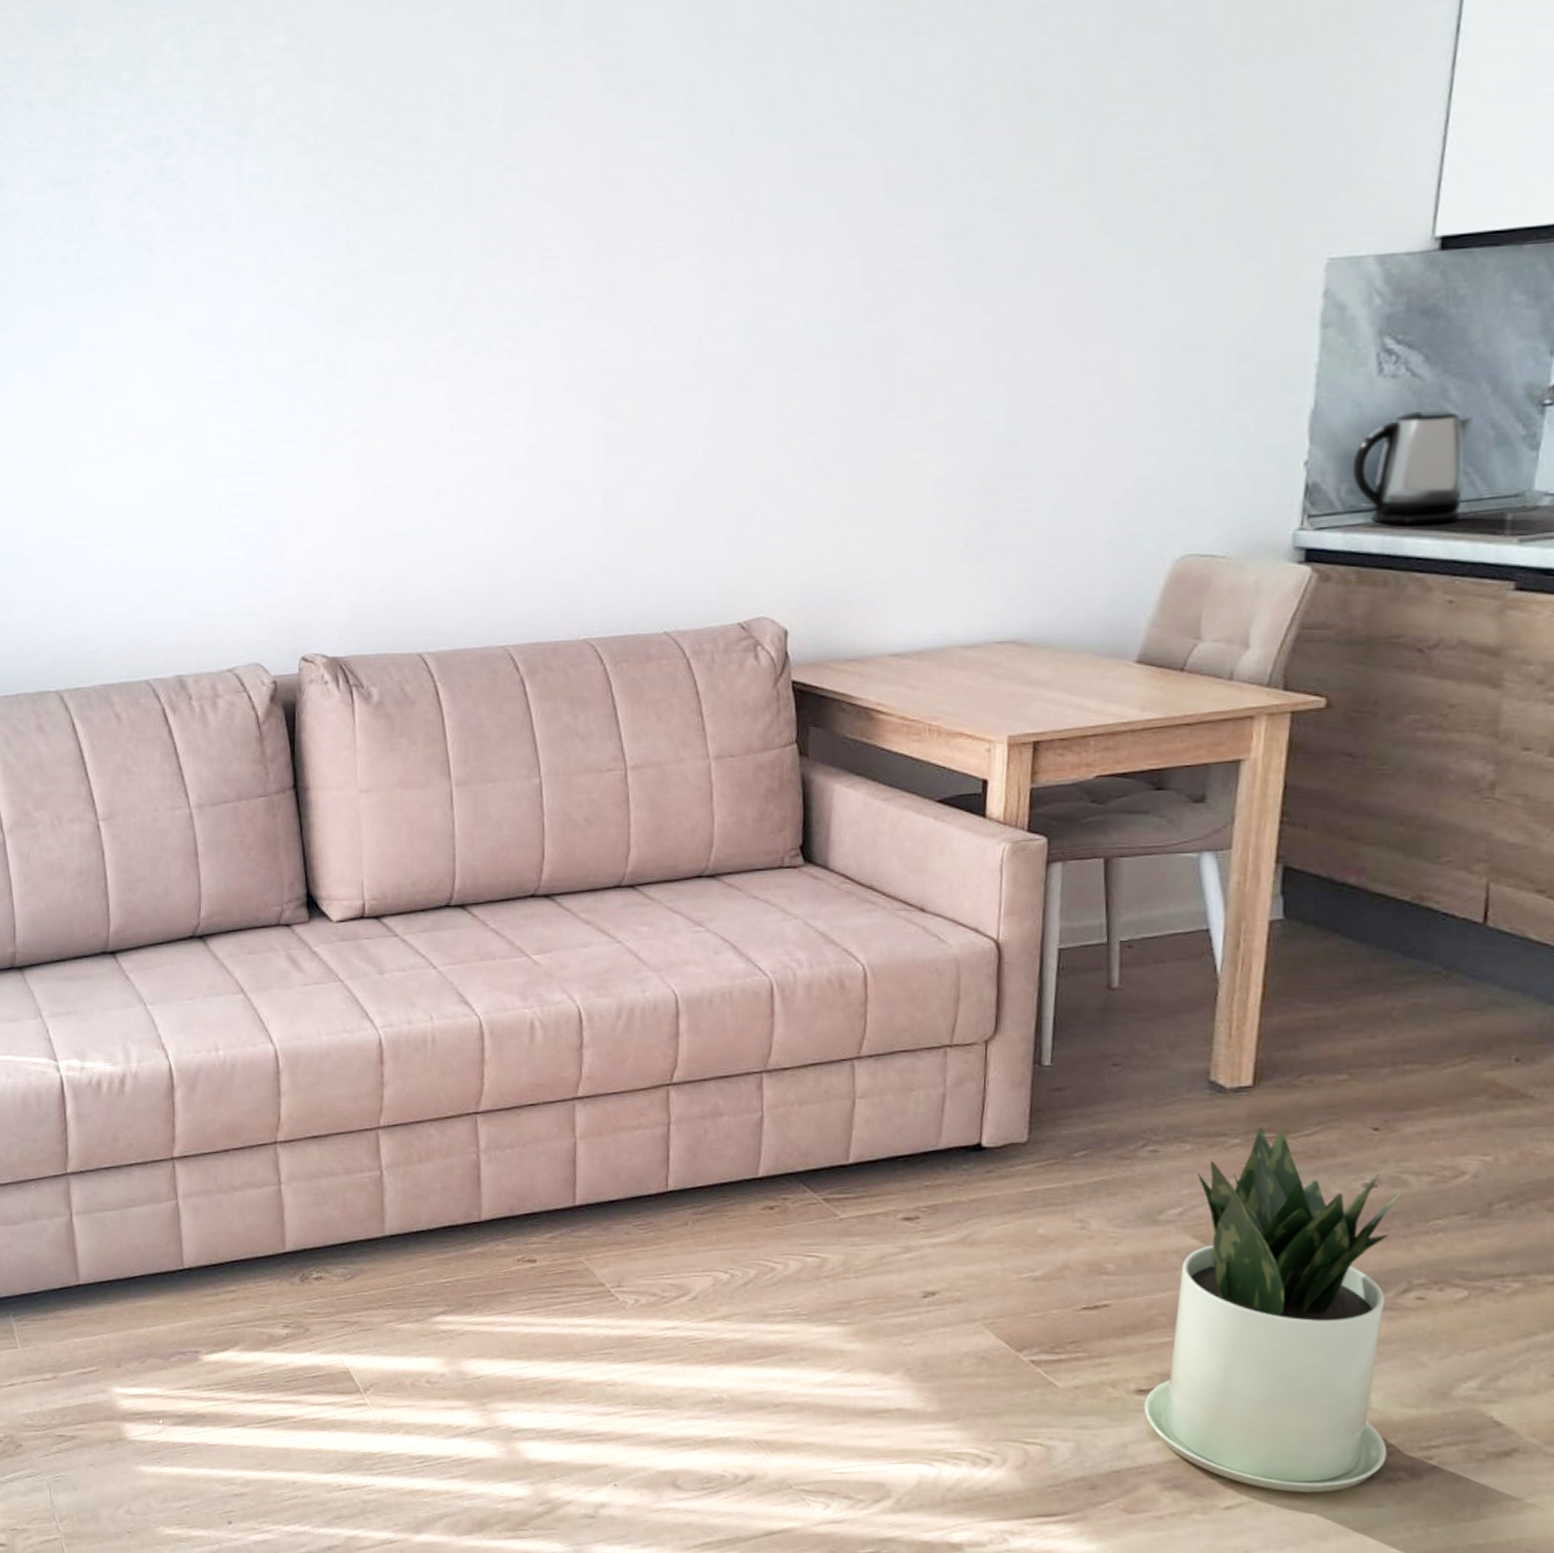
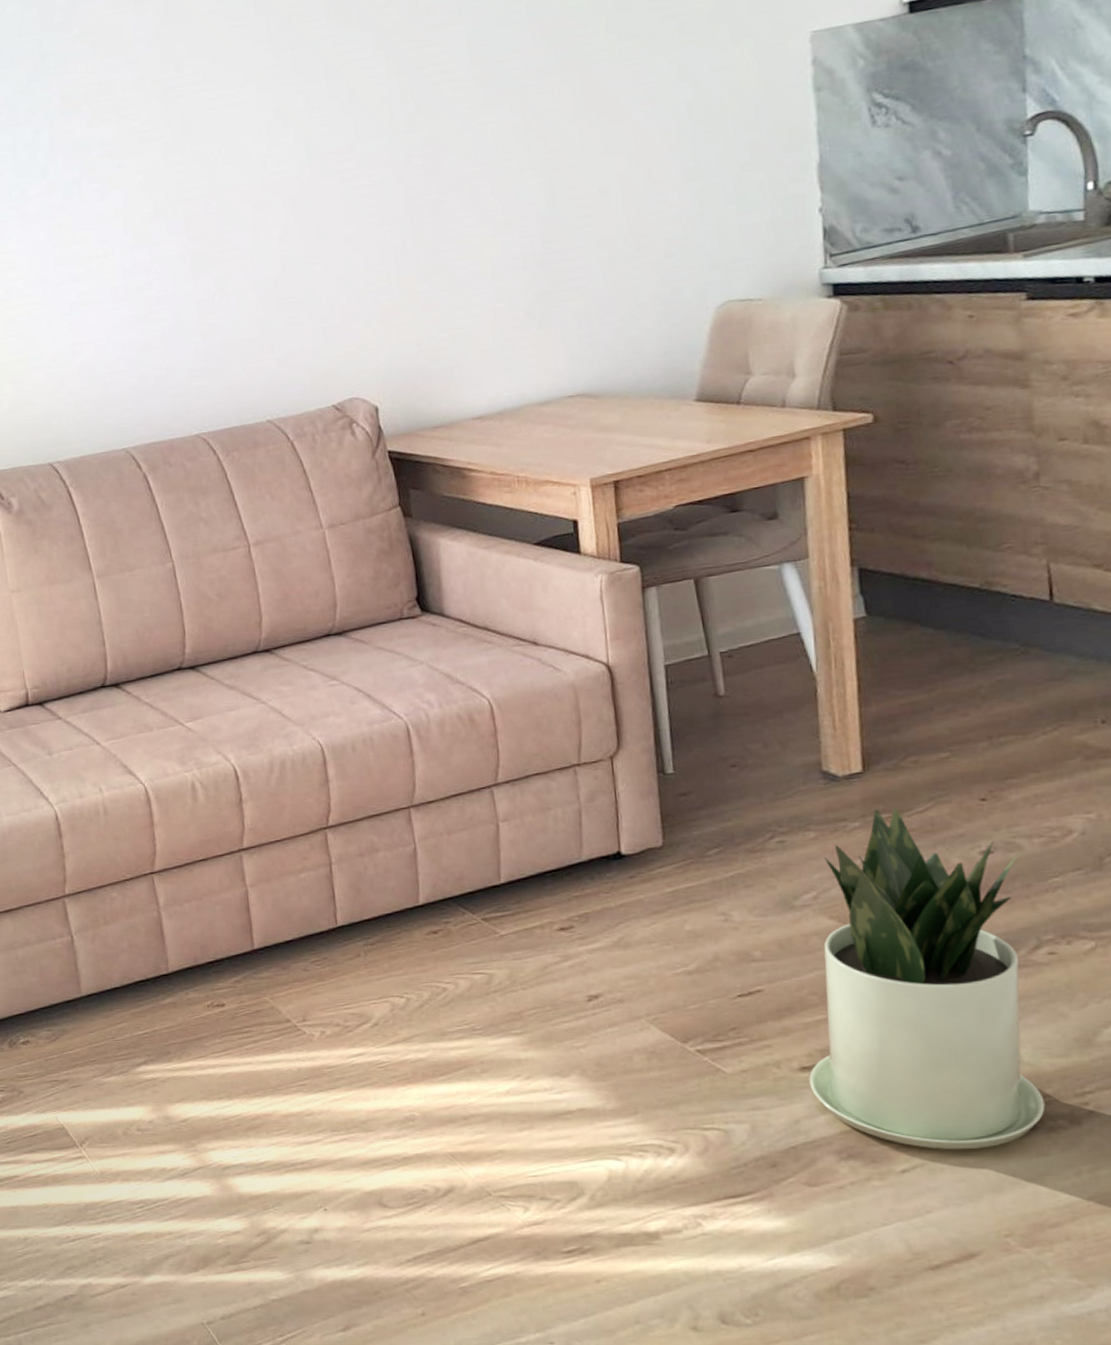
kettle: present [1352,409,1473,525] -> none [862,149,966,255]

